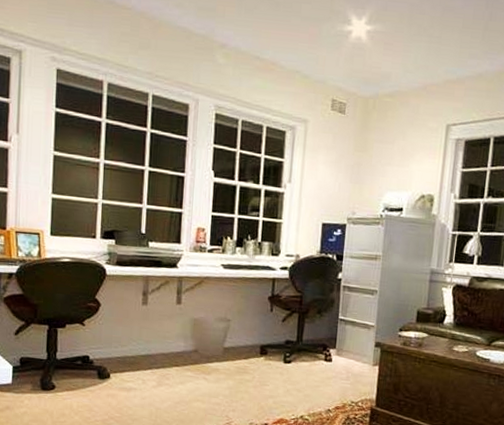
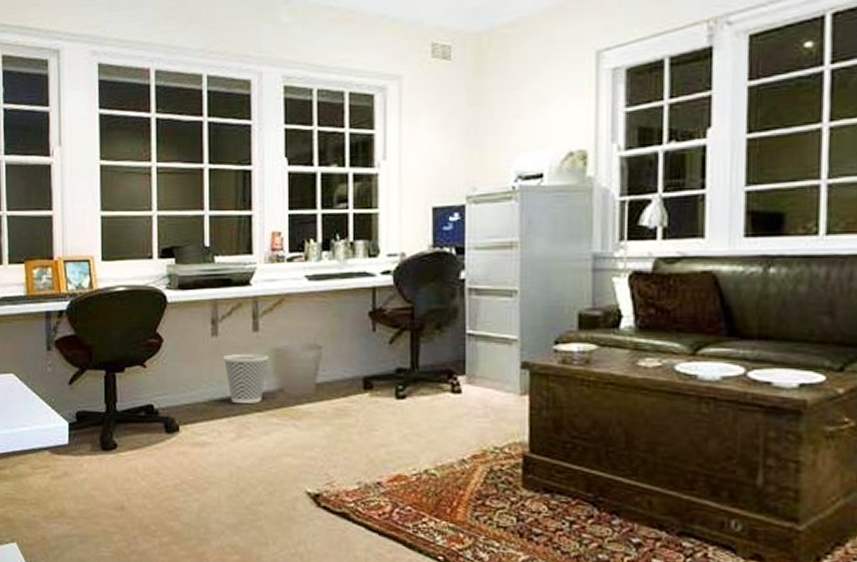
wastebasket: none [150,320,188,360] -> present [223,353,269,404]

